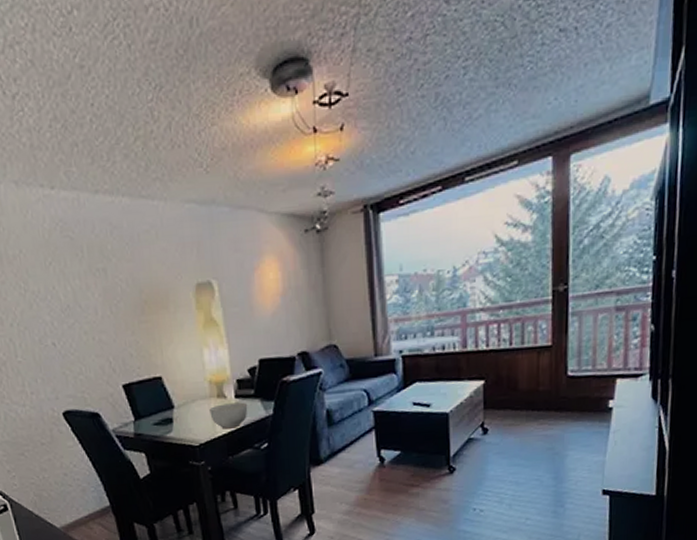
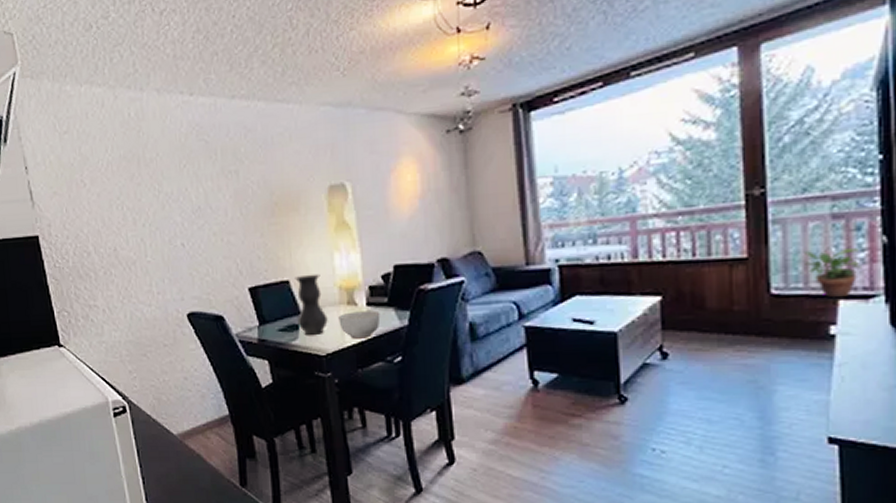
vase: none [167,369,200,428] -> present [295,273,328,335]
potted plant: none [594,336,635,378] -> present [805,248,863,298]

